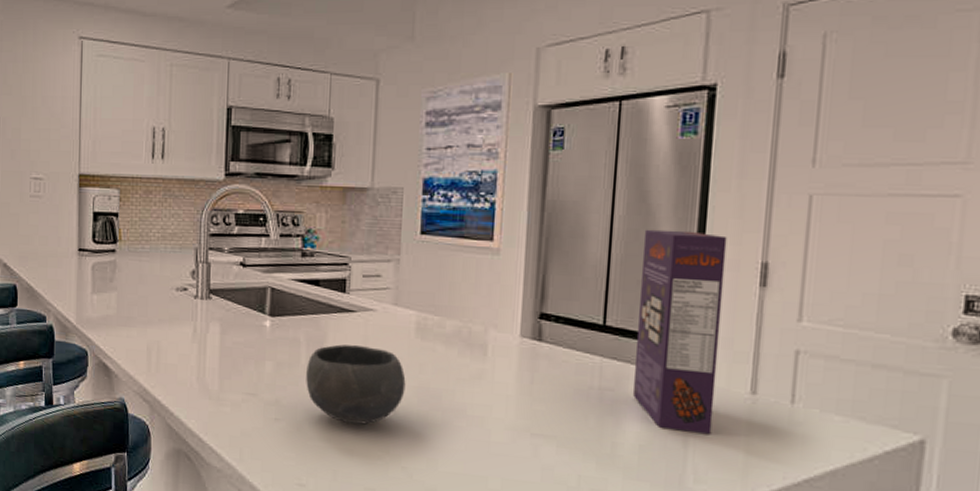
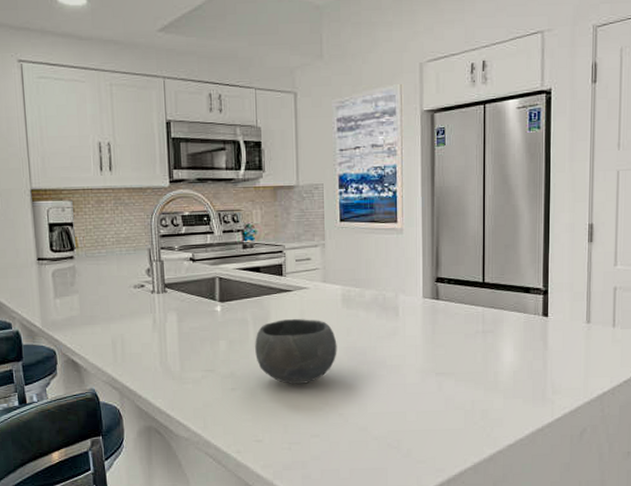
cereal box: present [633,229,727,434] -> none [507,204,565,357]

